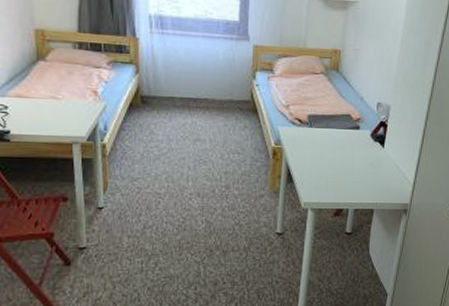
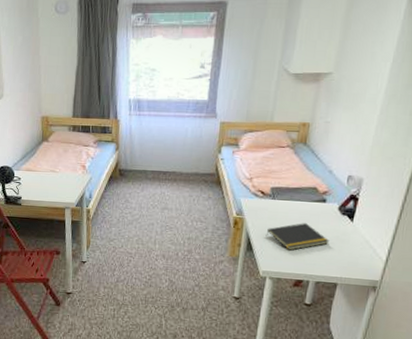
notepad: none [305,151,365,179] -> present [265,223,330,251]

